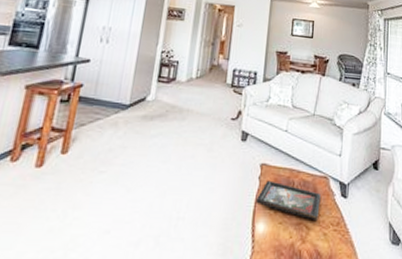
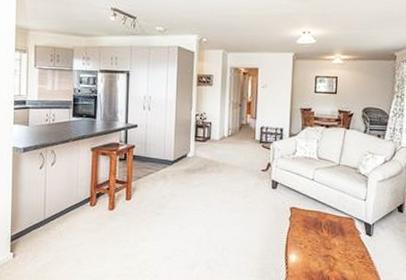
decorative tray: present [256,180,321,221] -> none [288,221,347,254]

